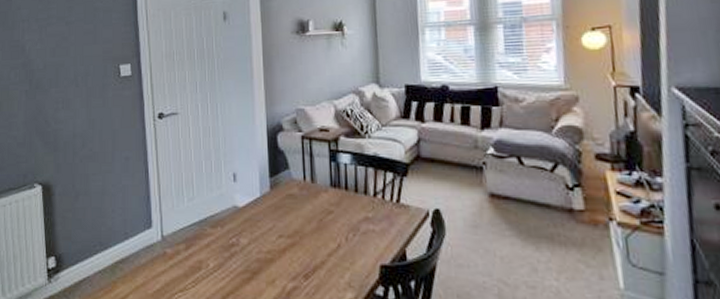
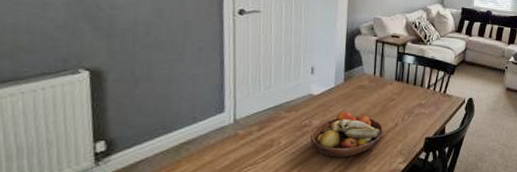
fruit bowl: none [239,227,325,288] -> present [310,111,384,158]

